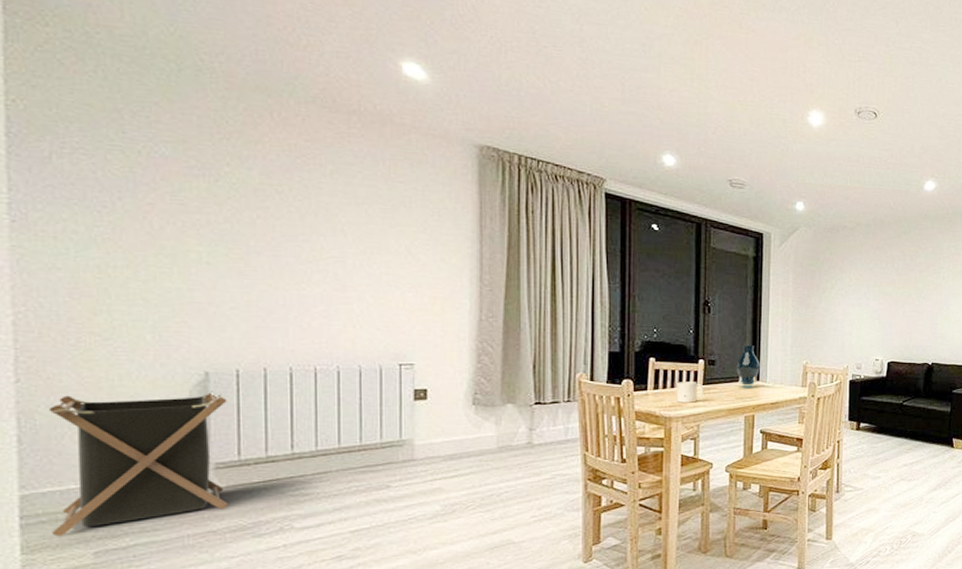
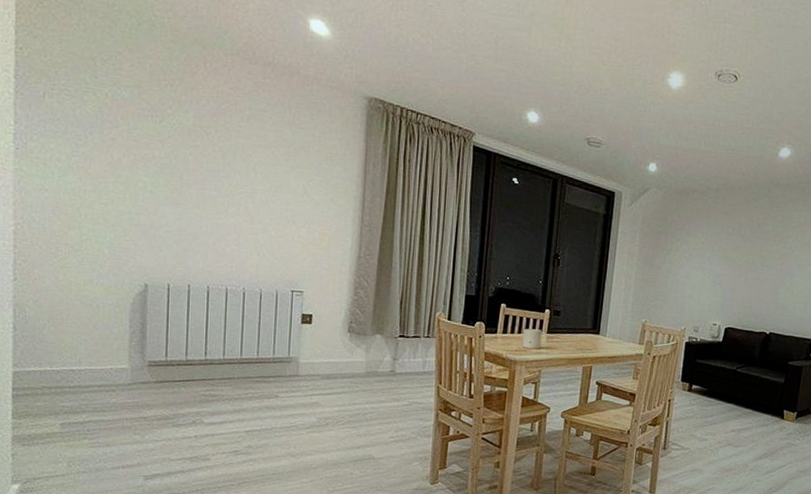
laundry basket: present [48,391,228,537] -> none [34,294,160,408]
vase: present [736,345,760,389] -> none [579,299,601,342]

